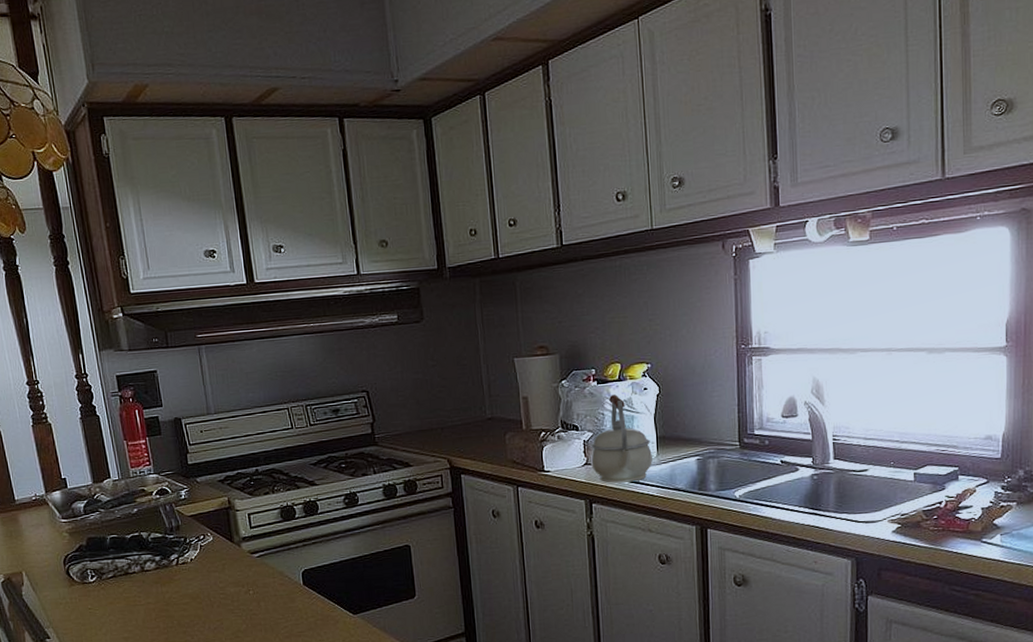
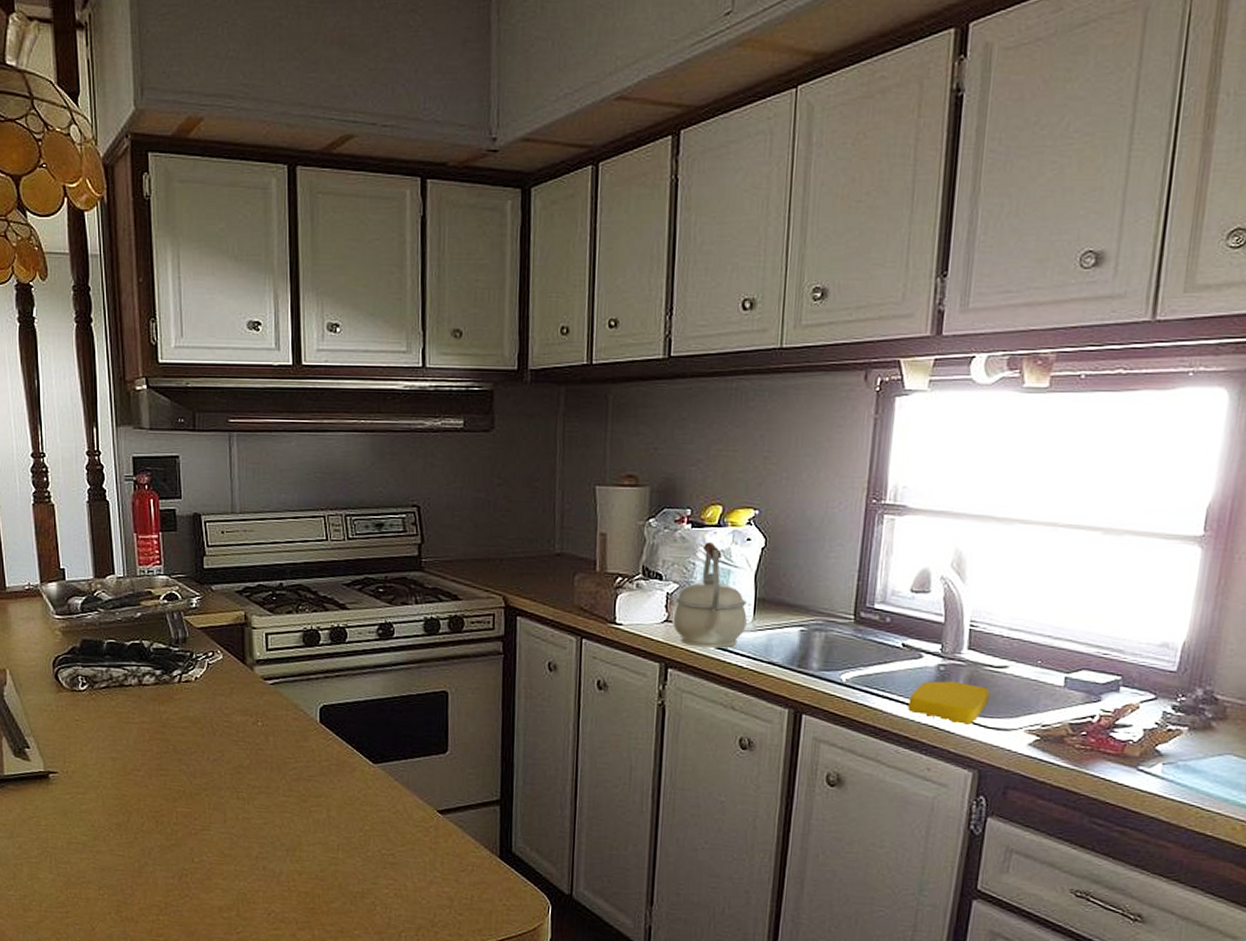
sponge: none [792,487,857,523] -> present [908,681,991,726]

